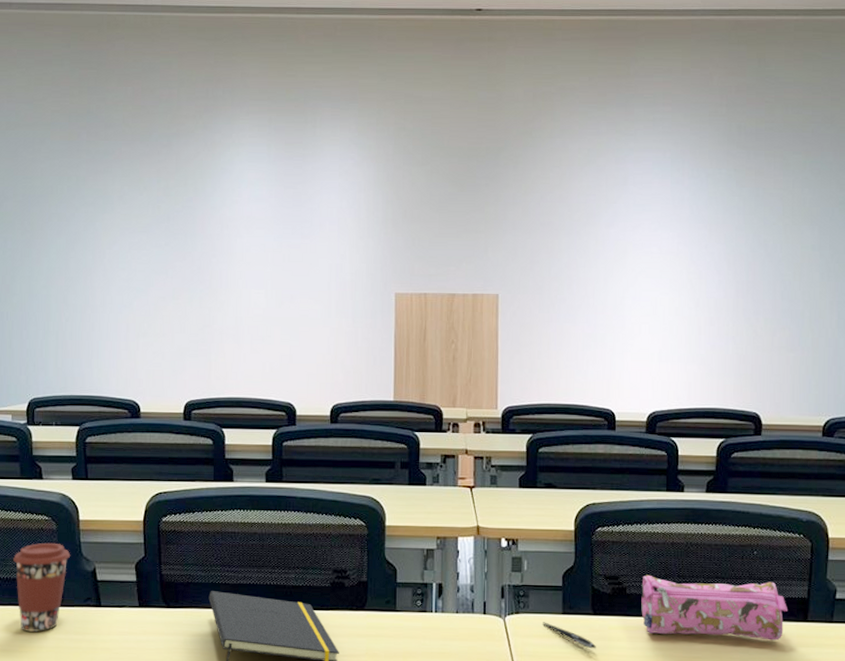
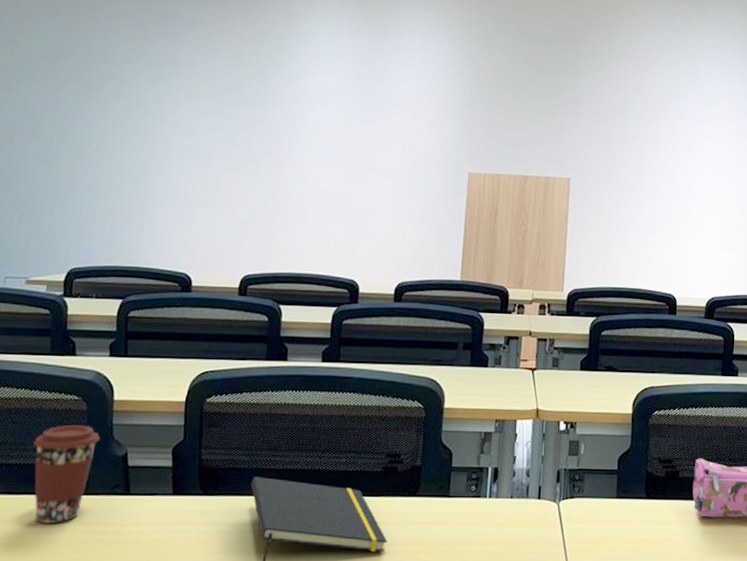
pen: present [543,622,596,649] -> none [596,506,647,534]

